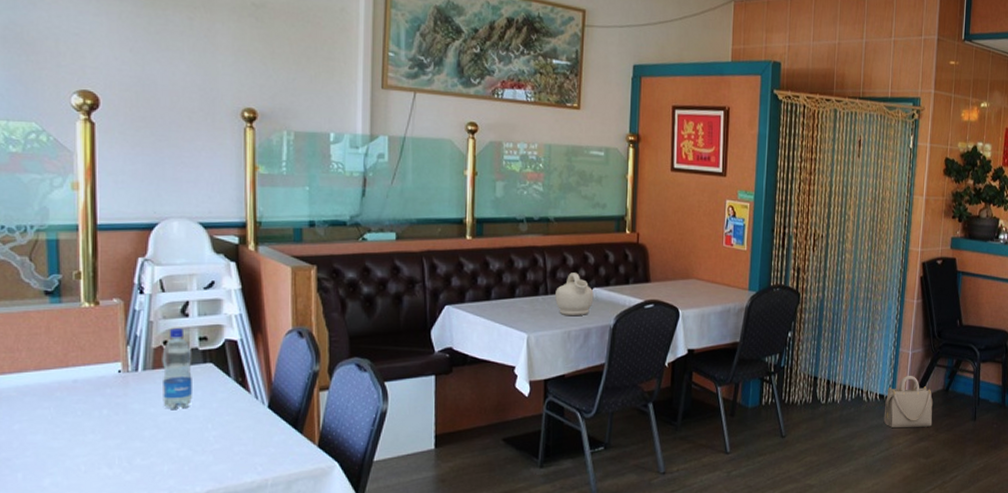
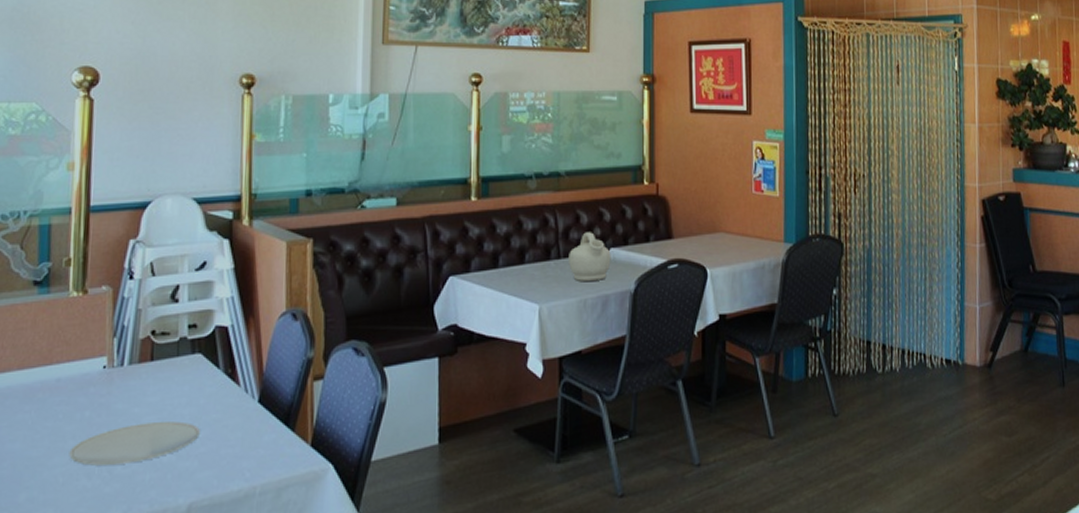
plate: none [89,421,214,457] -> present [69,421,200,466]
bottle: present [162,328,193,410] -> none [148,316,181,409]
handbag: present [883,376,934,429] -> none [953,335,1013,400]

